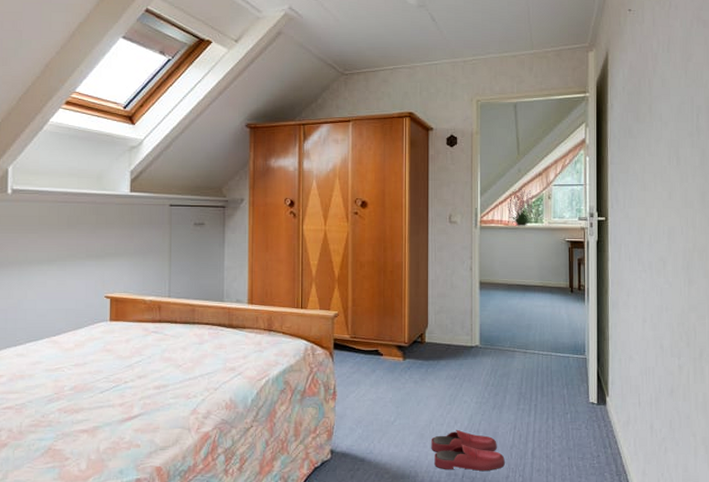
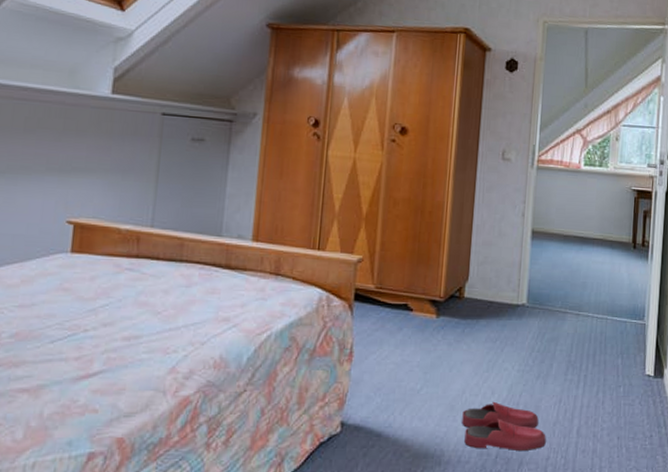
flowering plant: present [508,186,534,227] -> none [570,124,600,171]

